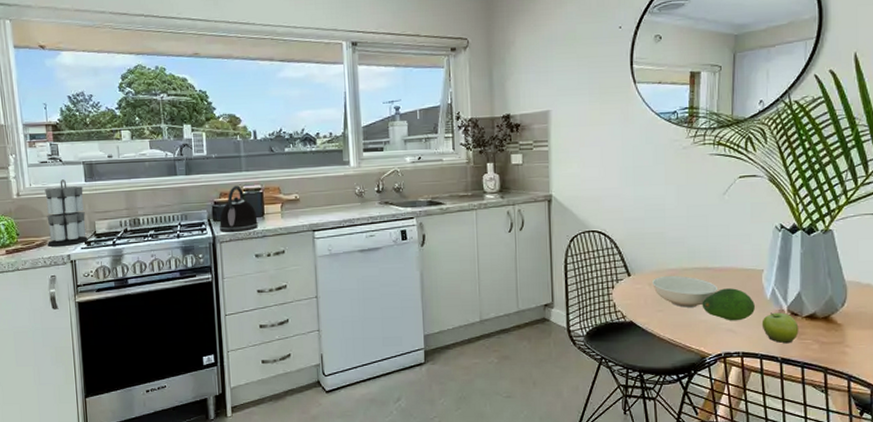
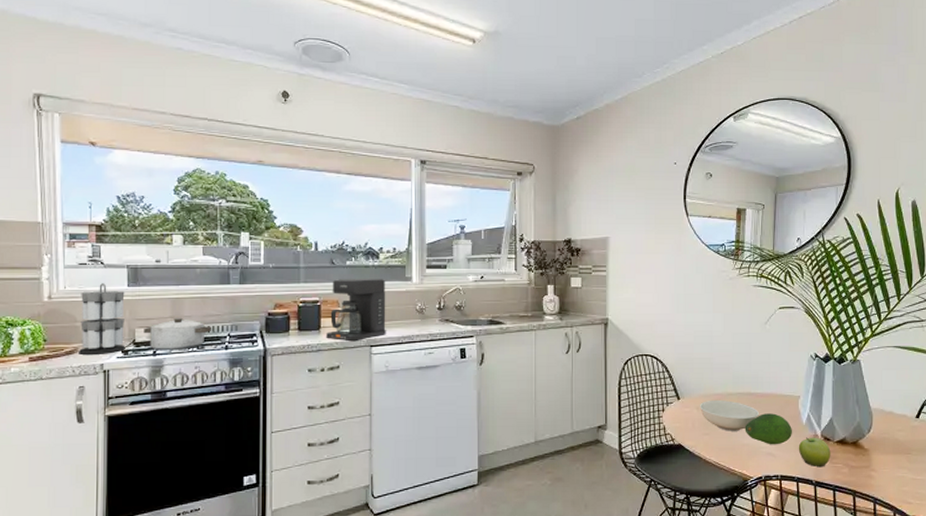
cooking pot: none [102,209,164,241] -> present [143,317,212,351]
kettle: present [219,185,258,233] -> none [271,297,313,346]
coffee maker: none [270,163,327,227] -> present [326,278,386,342]

